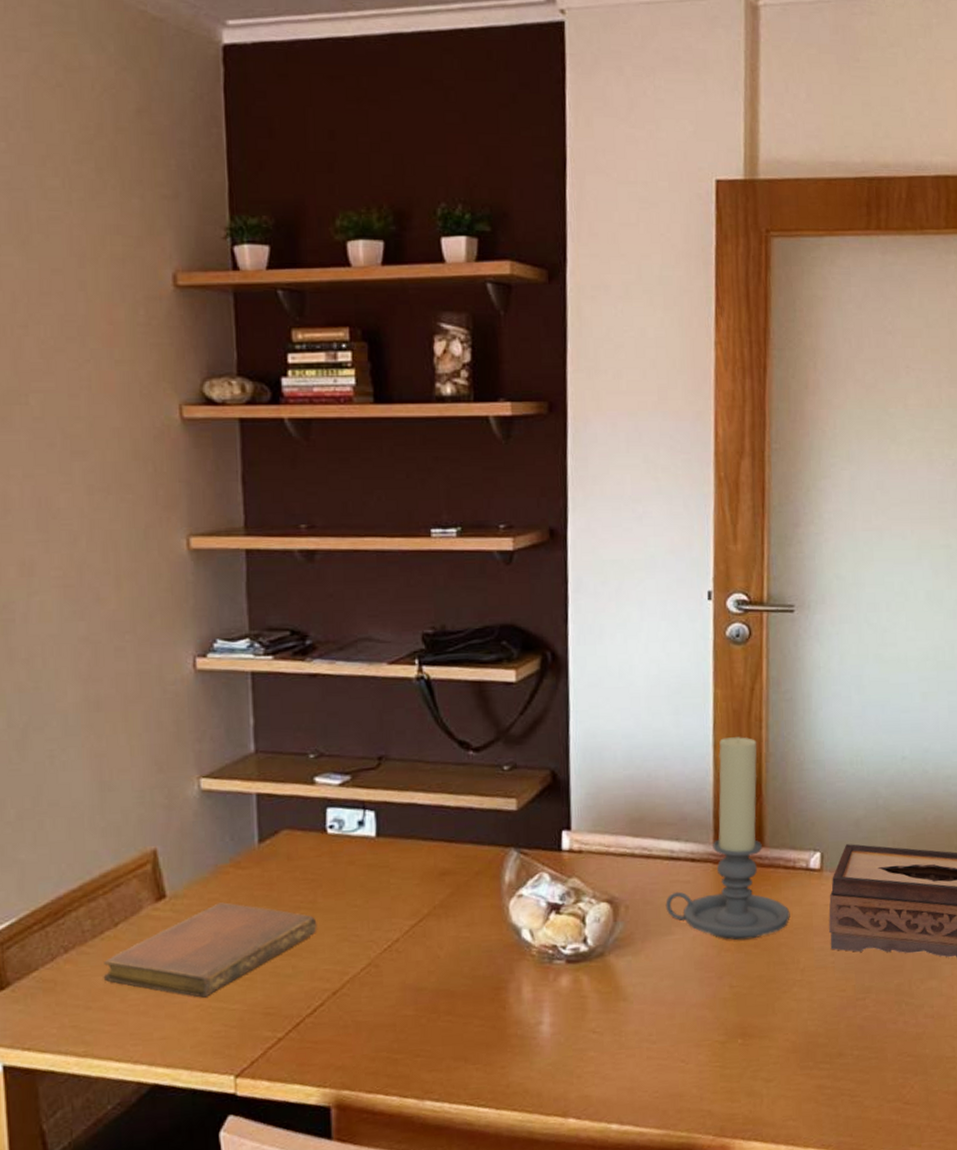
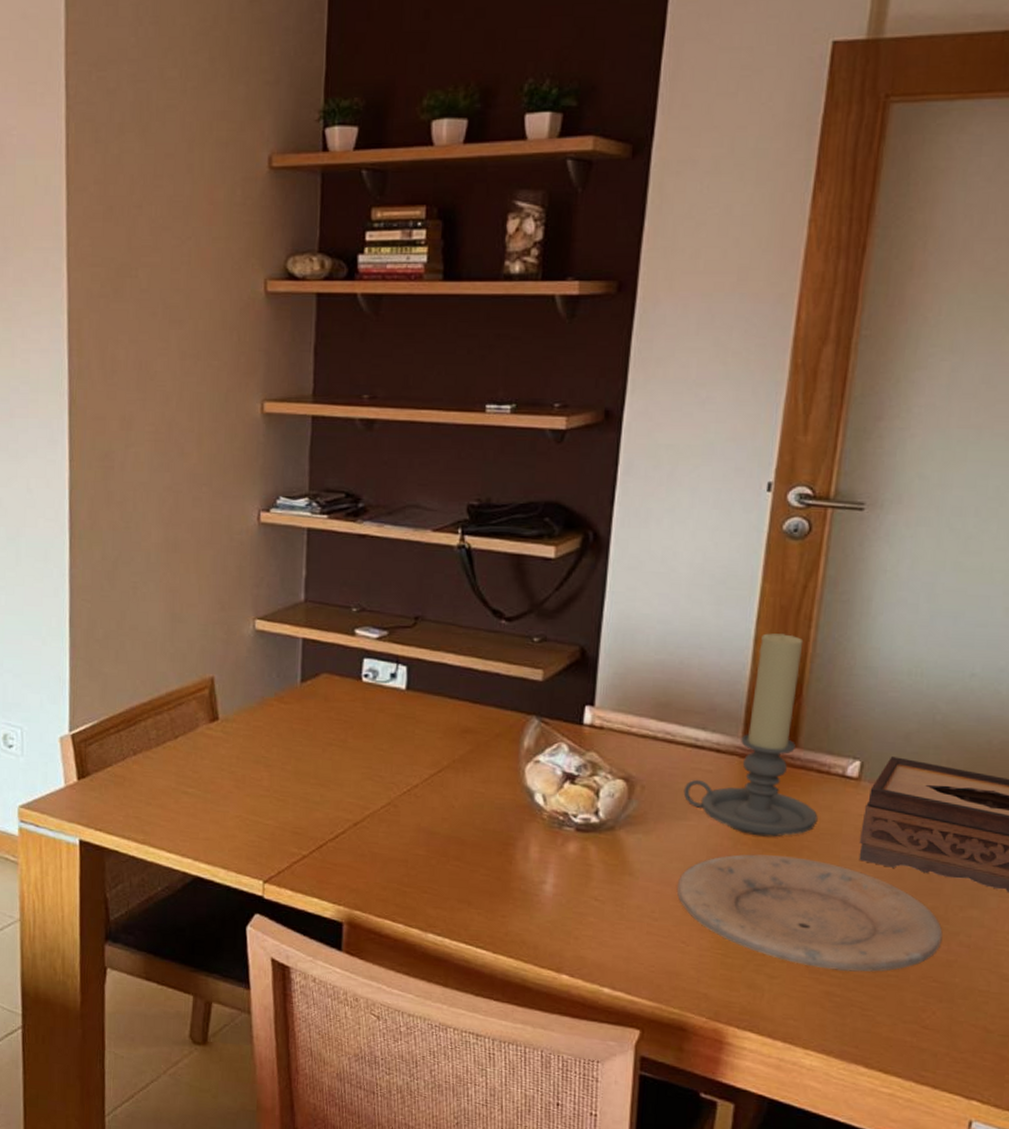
notebook: present [103,902,317,998] -> none [162,730,346,810]
plate: none [670,955,910,1063] -> present [676,854,943,972]

